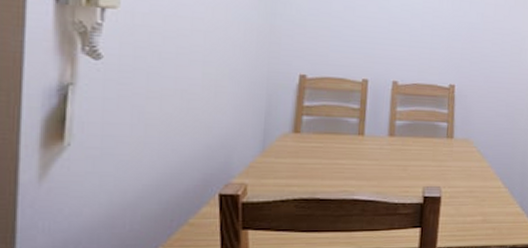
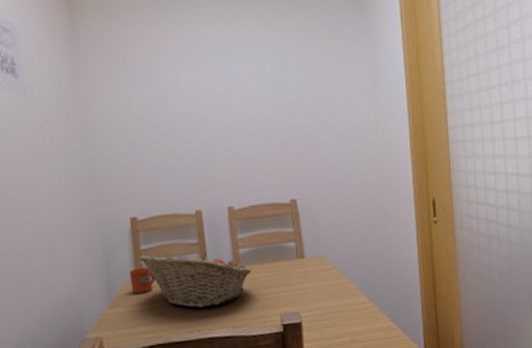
mug: none [286,122,312,147] -> present [128,267,155,294]
fruit basket: none [300,111,403,170] -> present [138,252,251,308]

